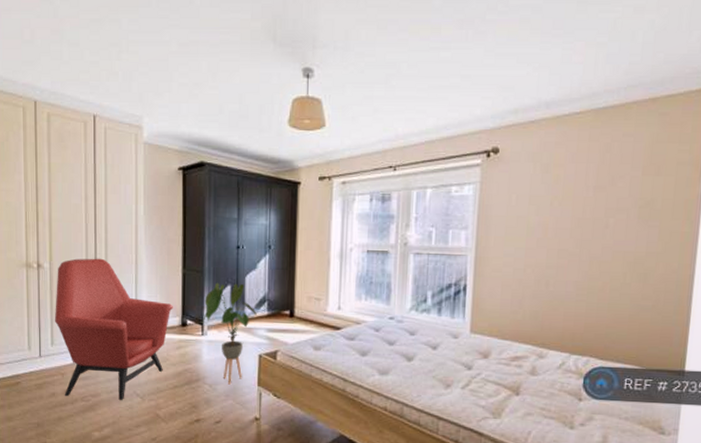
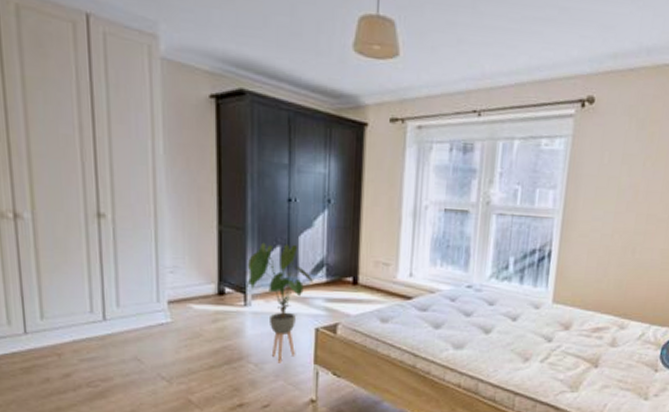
armchair: present [54,258,174,400] -> none [42,207,208,384]

